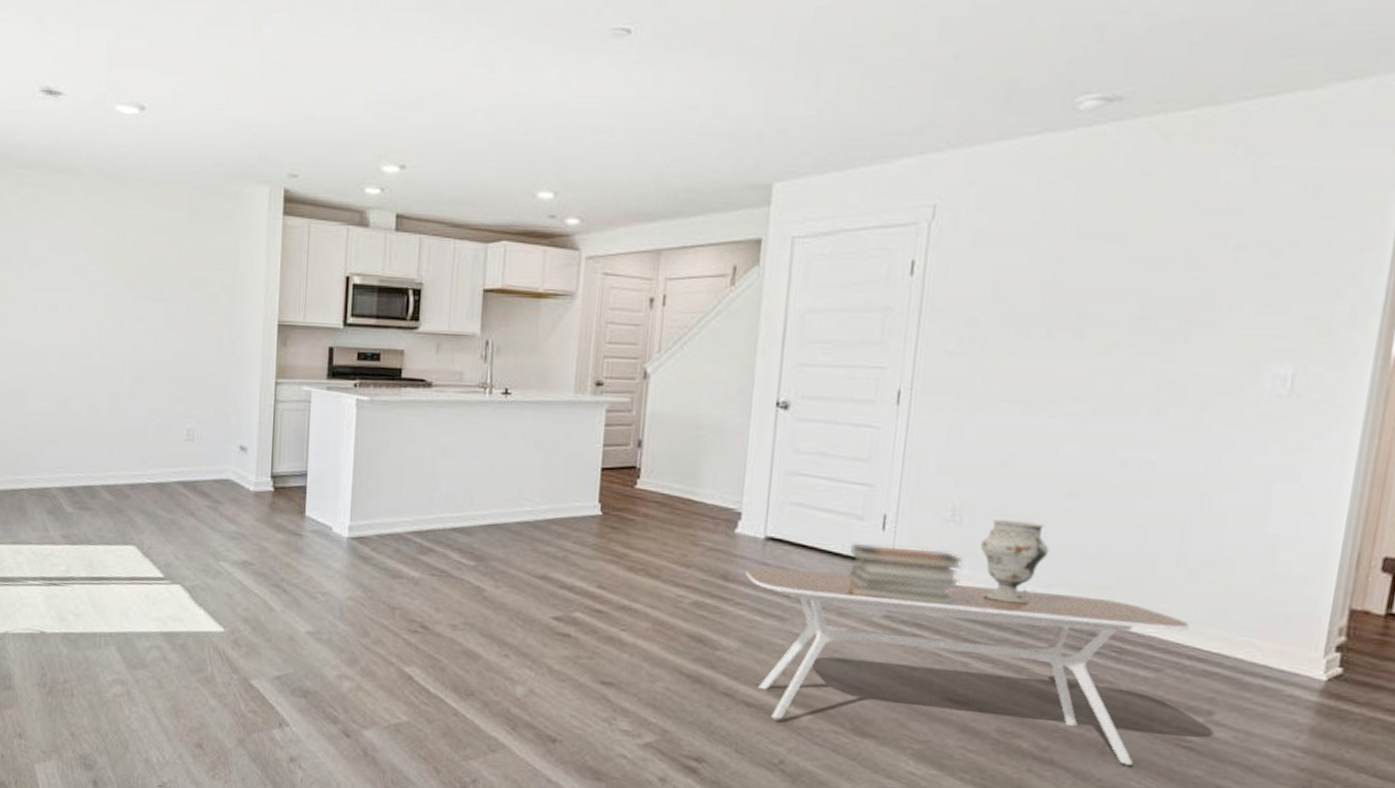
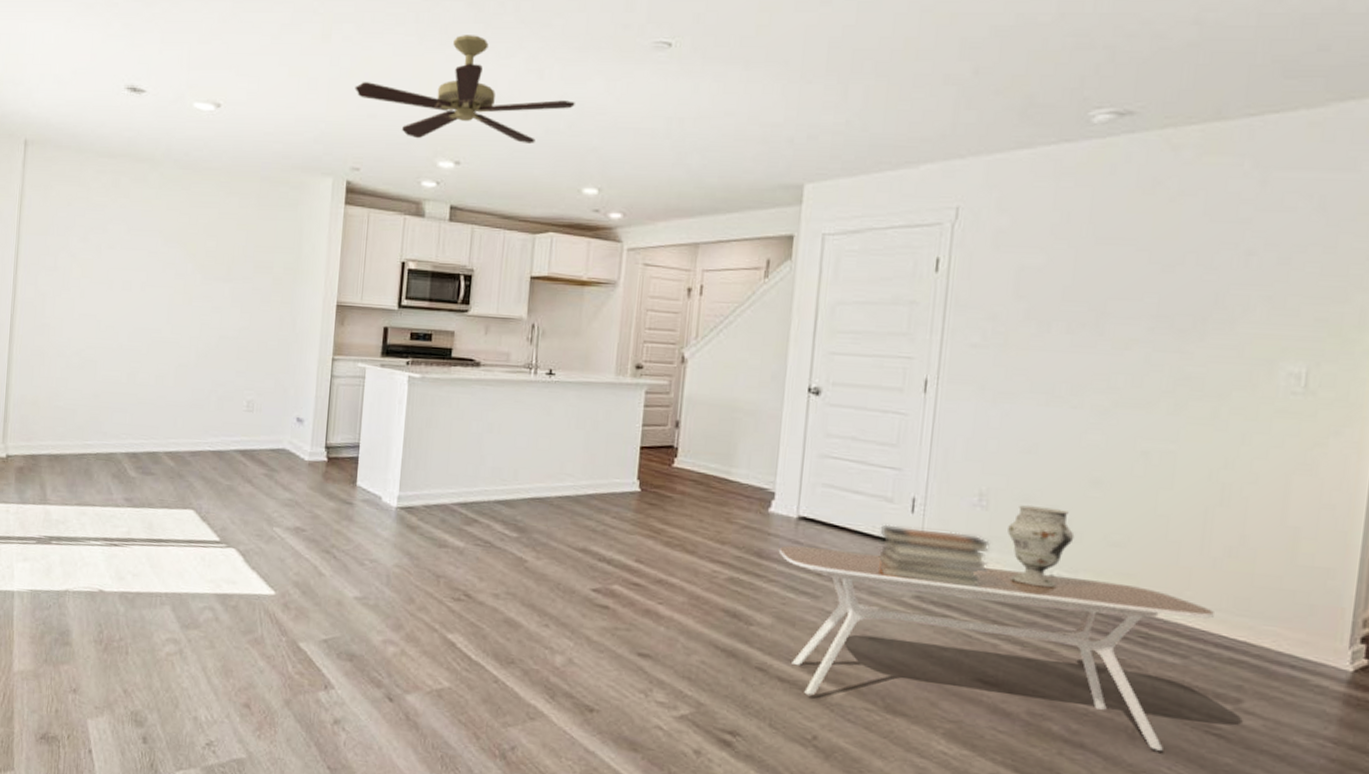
ceiling fan: none [290,24,528,144] -> present [355,35,575,143]

